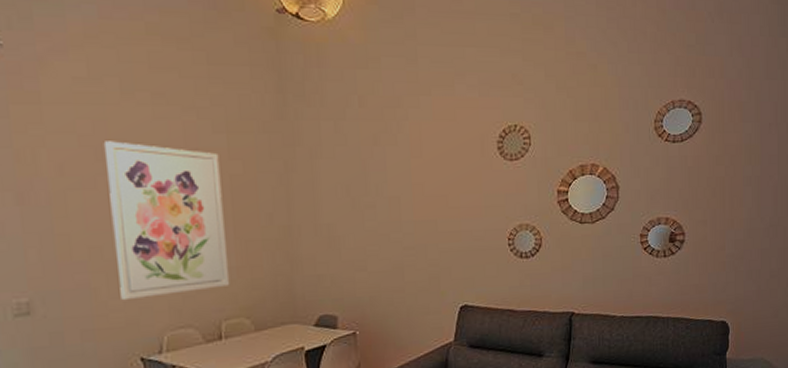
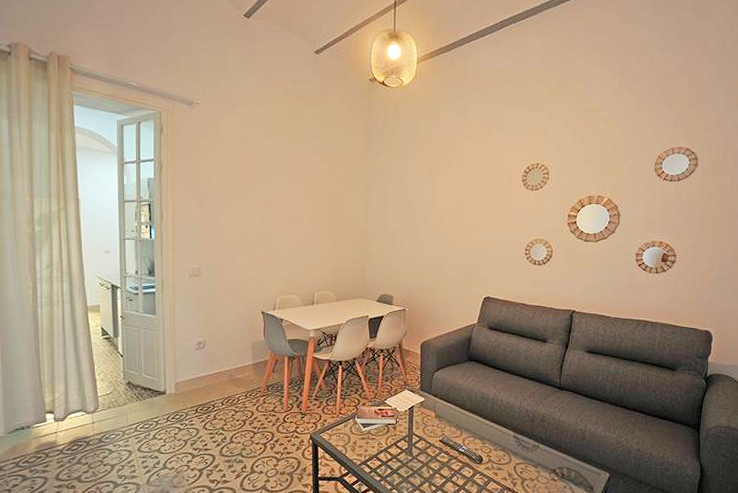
wall art: present [103,141,230,301] -> none [252,166,323,272]

